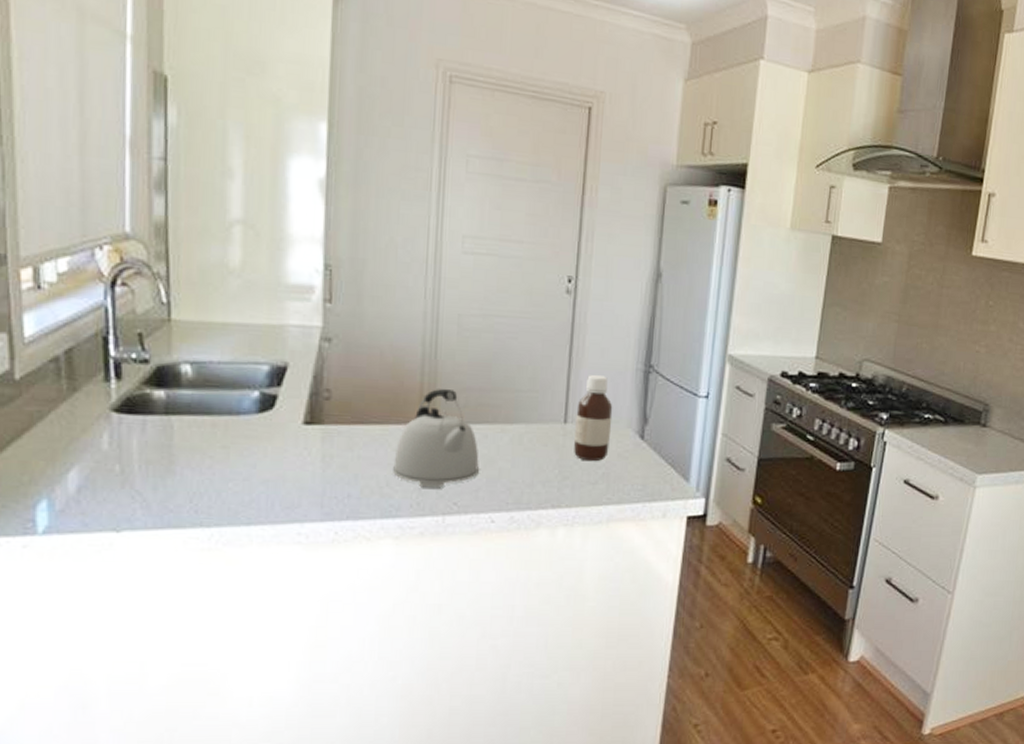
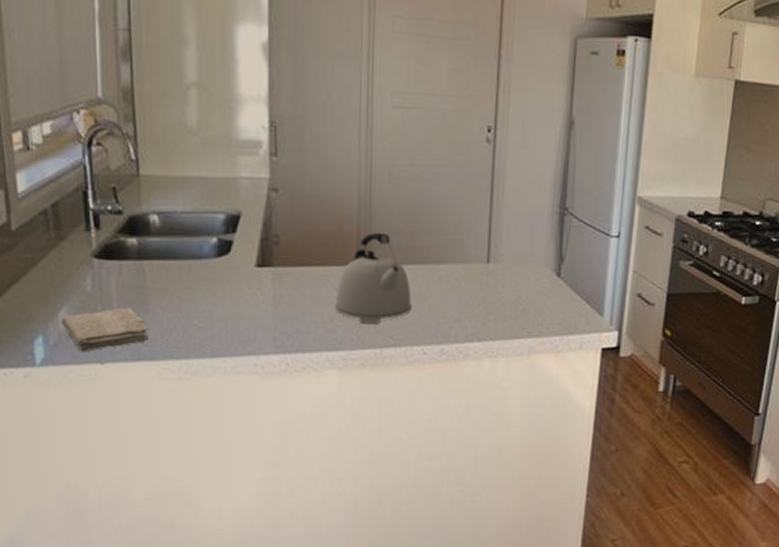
washcloth: none [70,468,175,519] -> present [61,307,149,353]
bottle: present [574,374,613,462] -> none [497,217,532,298]

